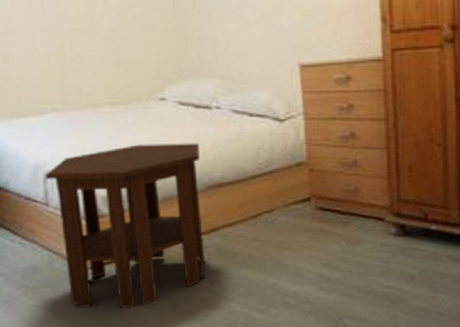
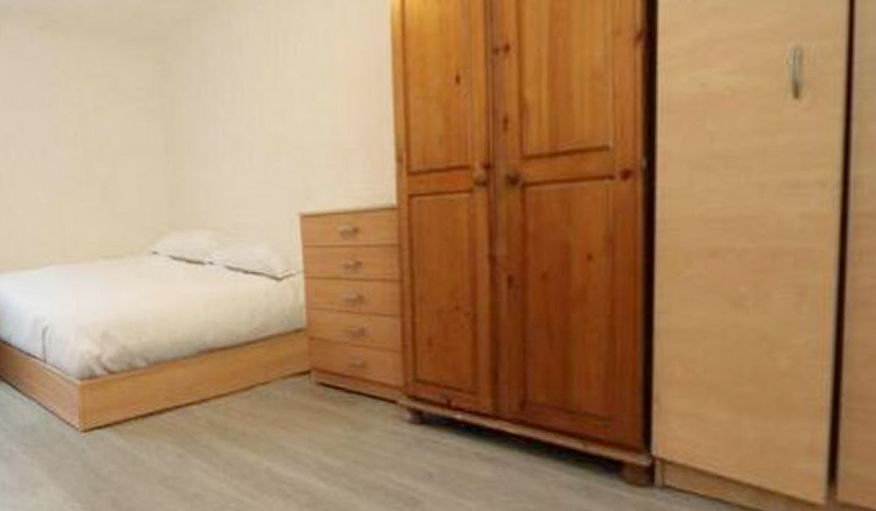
side table: present [45,143,206,309] -> none [44,302,196,479]

